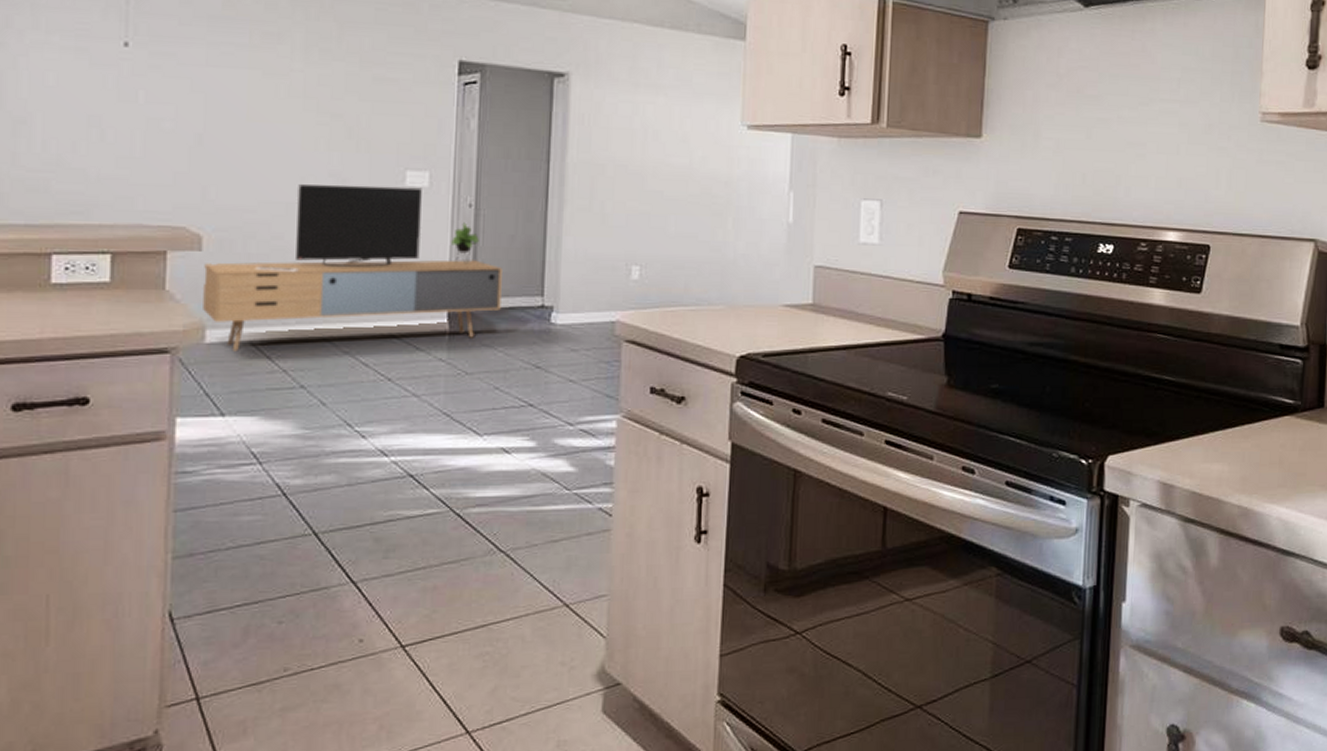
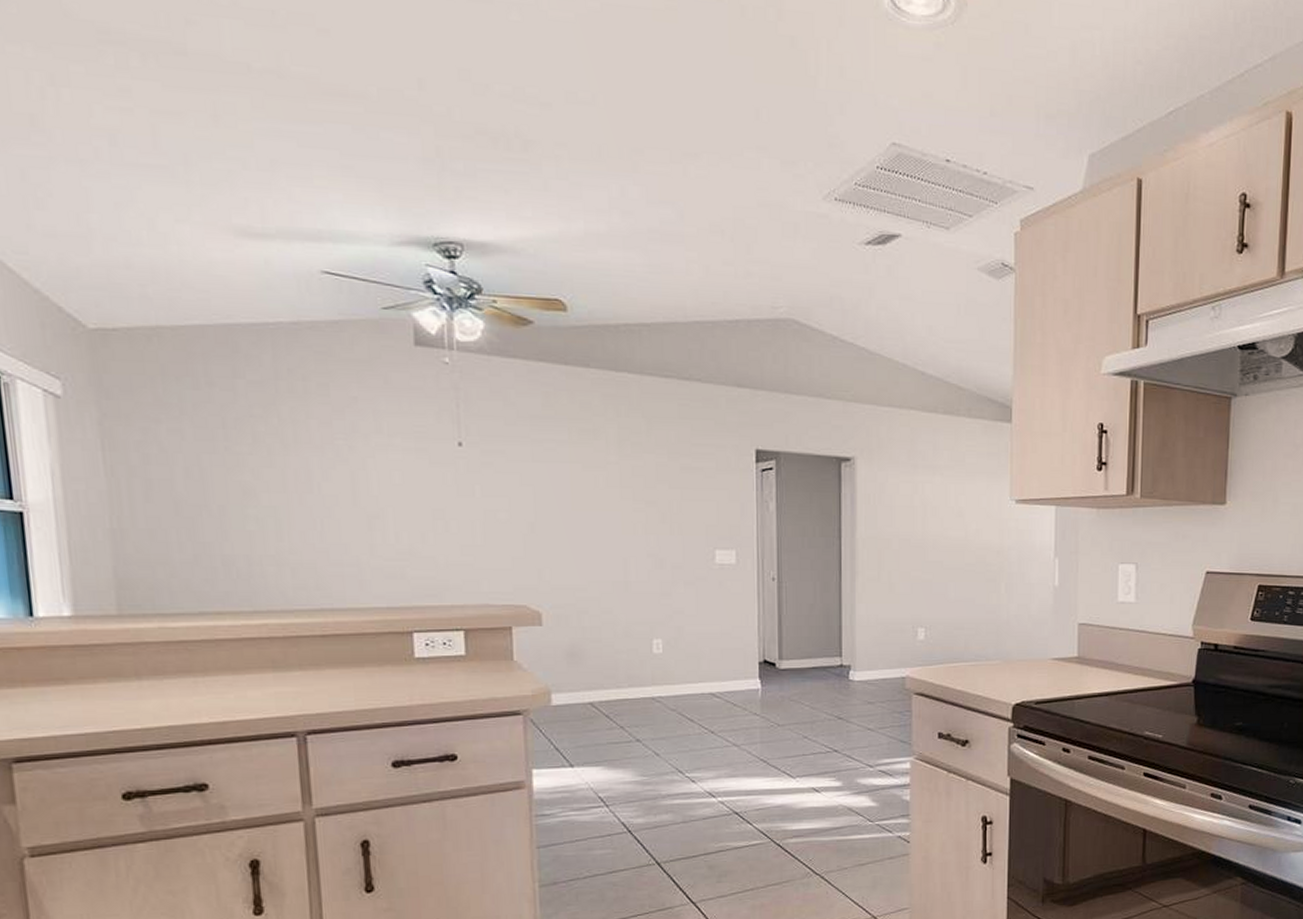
media console: present [202,184,502,352] -> none [545,564,805,712]

